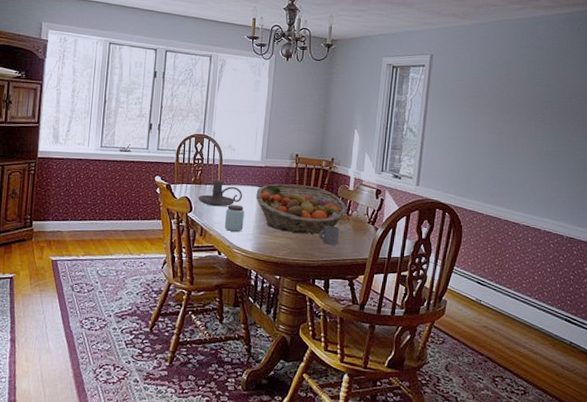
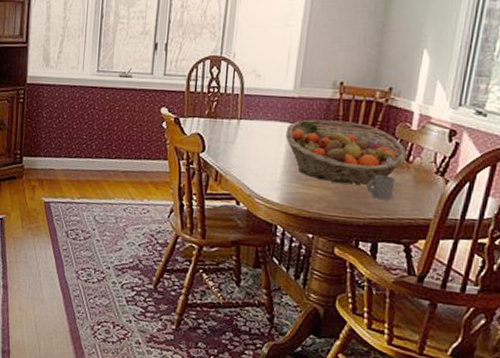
candle holder: present [198,180,243,207] -> none [212,113,269,147]
peanut butter: present [225,204,245,232] -> none [245,144,270,179]

